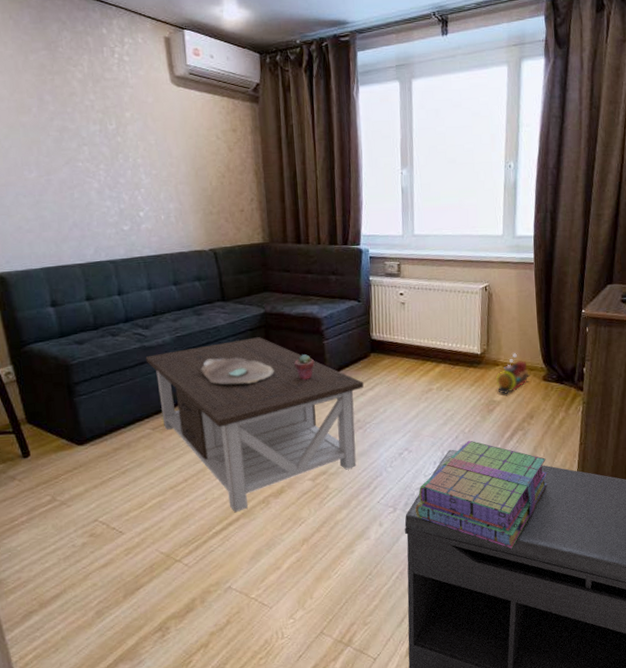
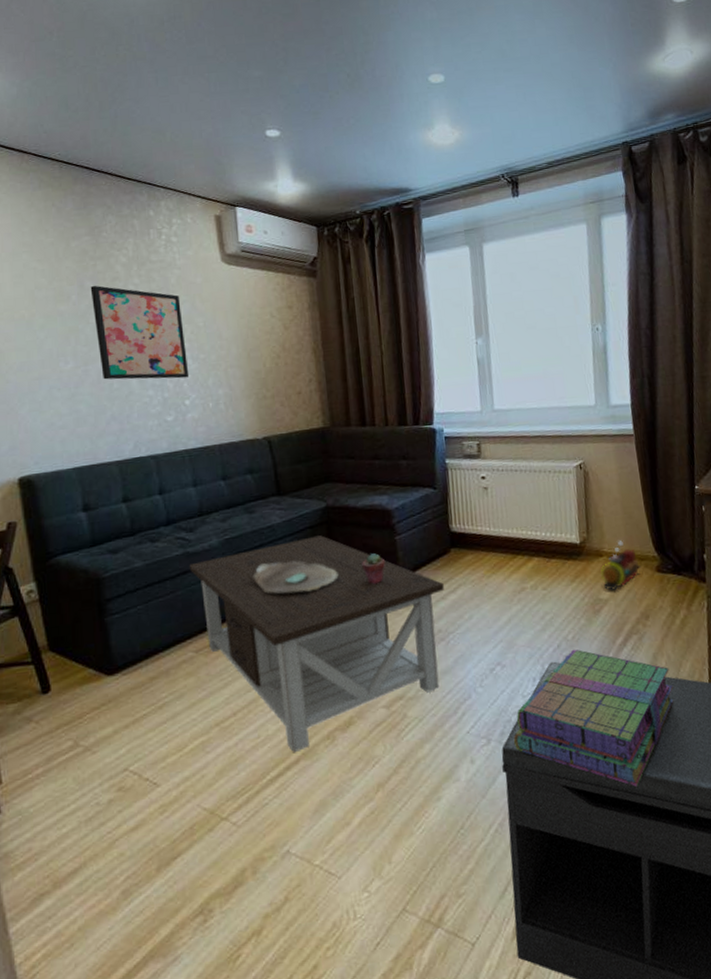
wall art: none [49,99,143,192] -> present [90,285,190,380]

